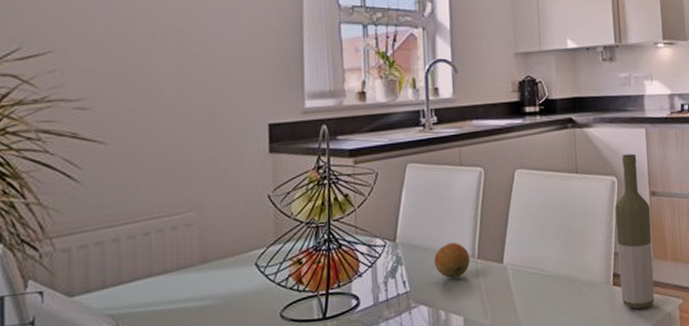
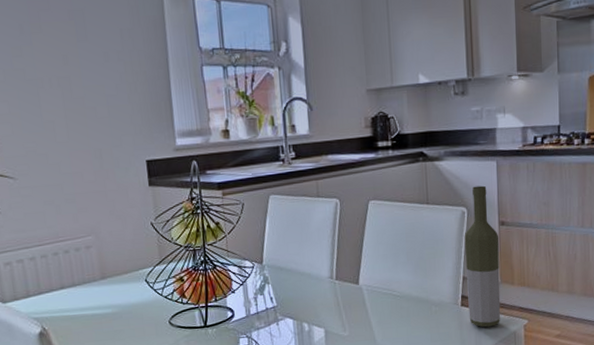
fruit: present [433,242,470,279] -> none [296,265,329,296]

